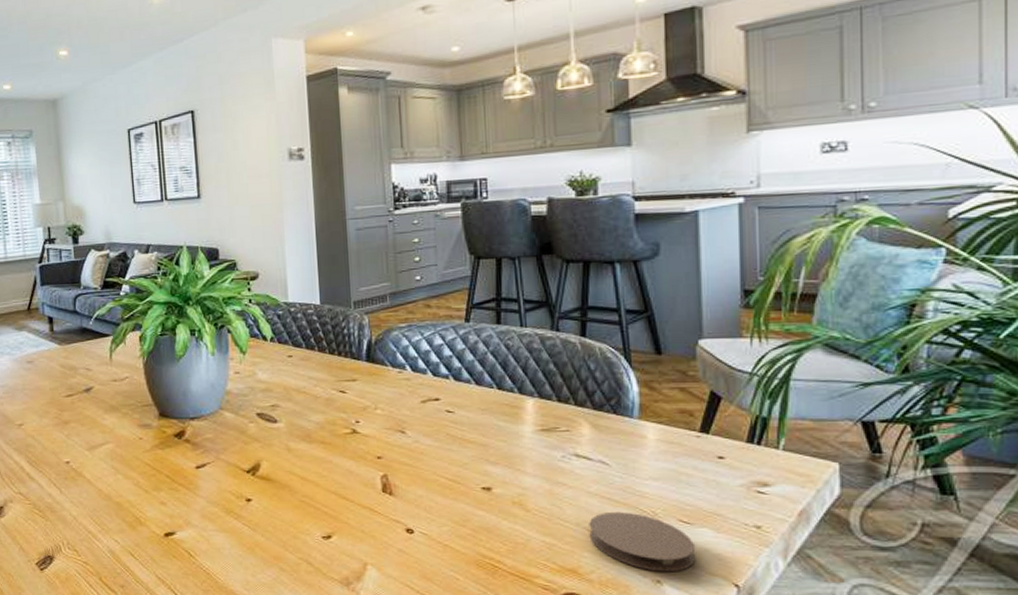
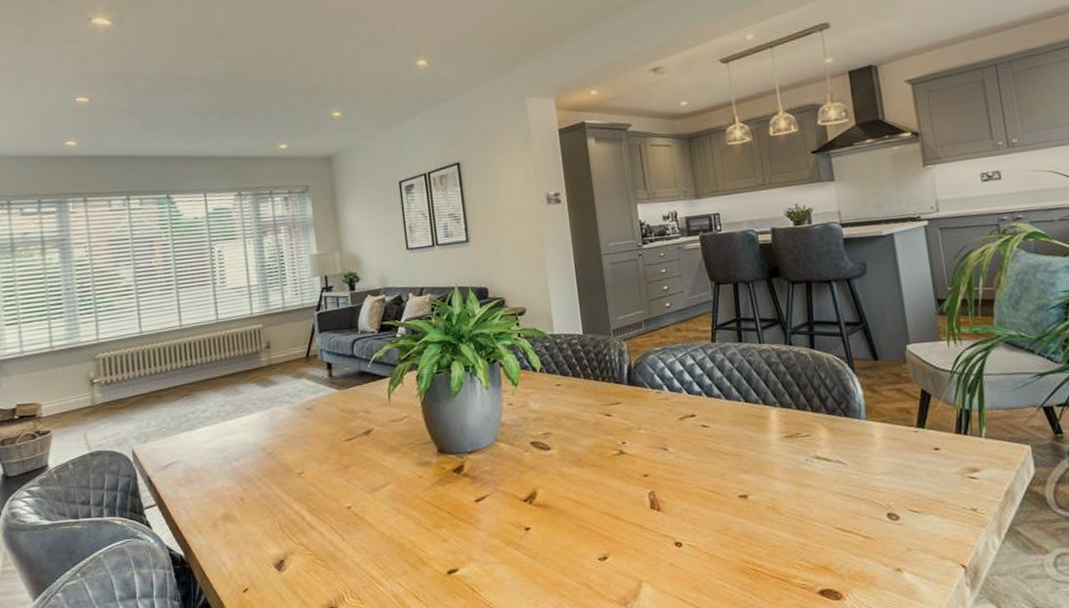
coaster: present [589,511,696,572] -> none [834,506,927,561]

